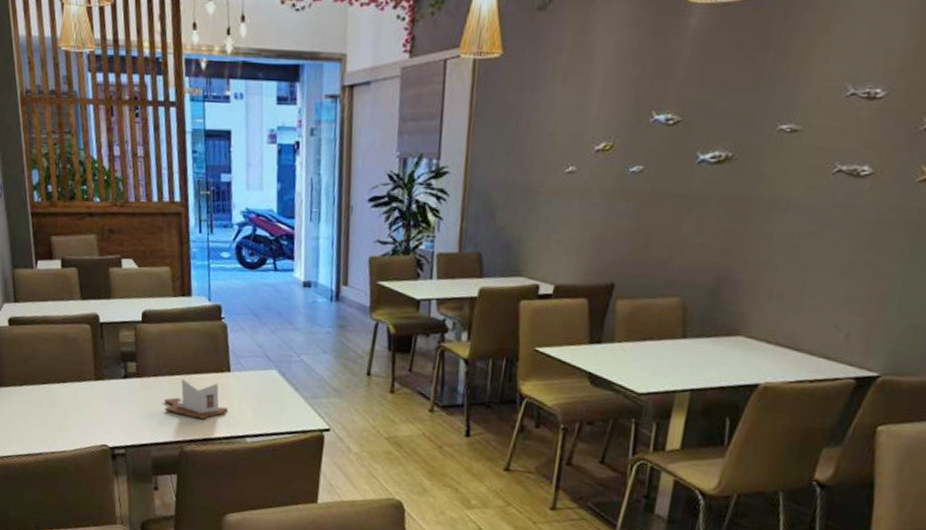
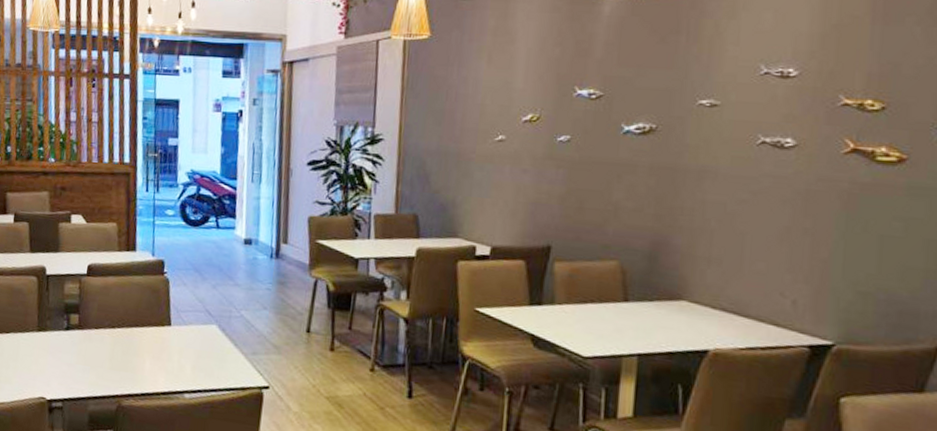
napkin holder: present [163,379,229,420] -> none [103,332,168,374]

